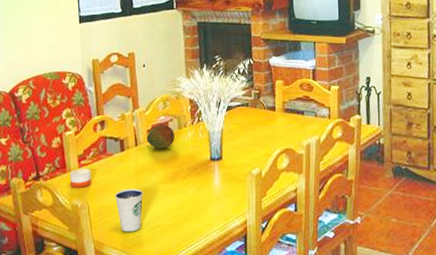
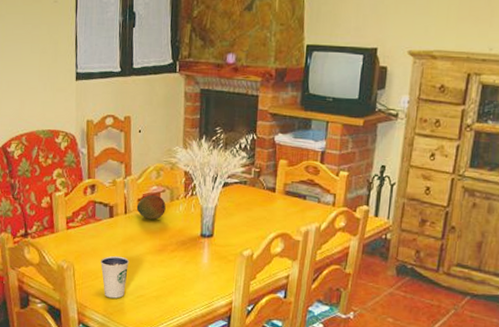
candle: present [70,168,92,188] -> none [57,230,79,250]

